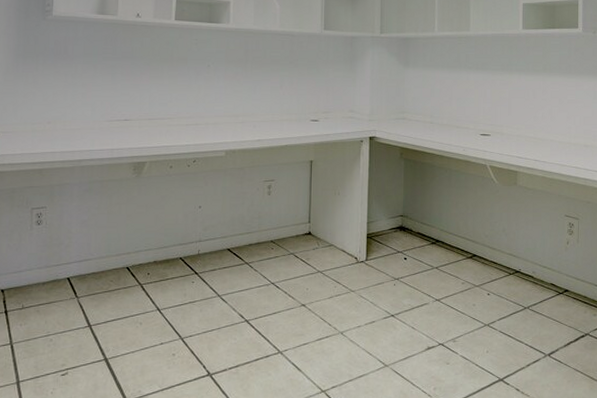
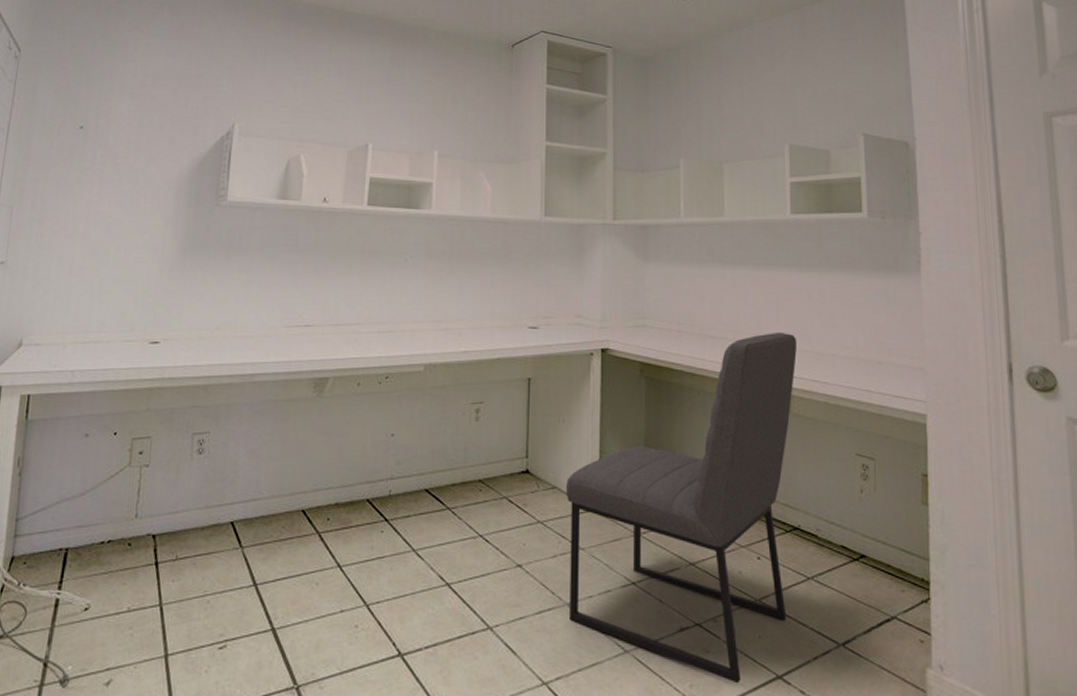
chair: none [340,122,524,386] -> present [565,331,798,684]

